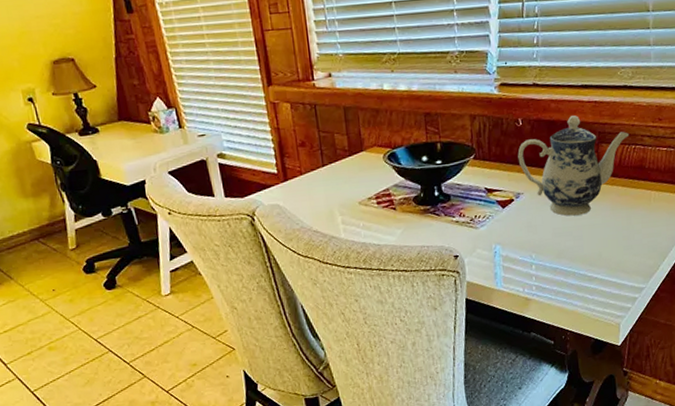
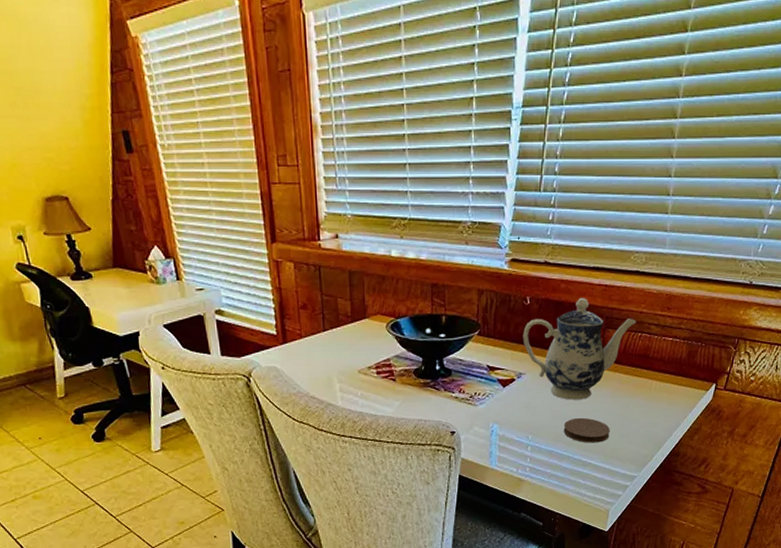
coaster: none [566,232,613,258] -> present [563,417,610,443]

